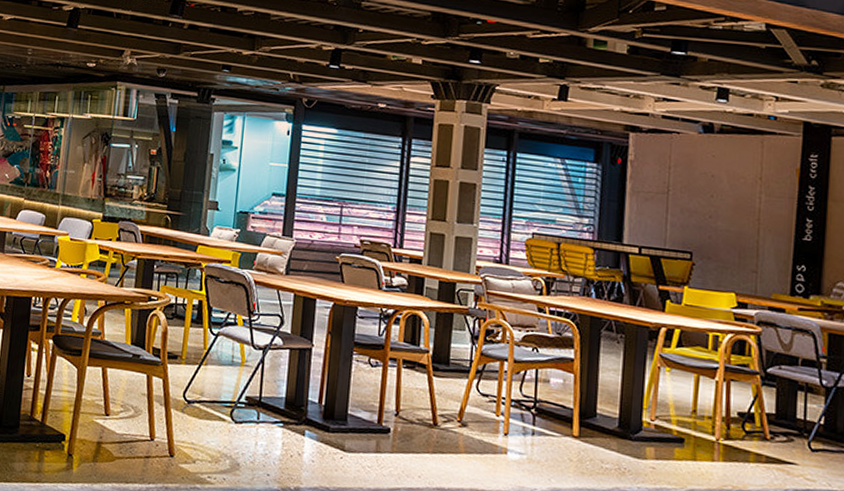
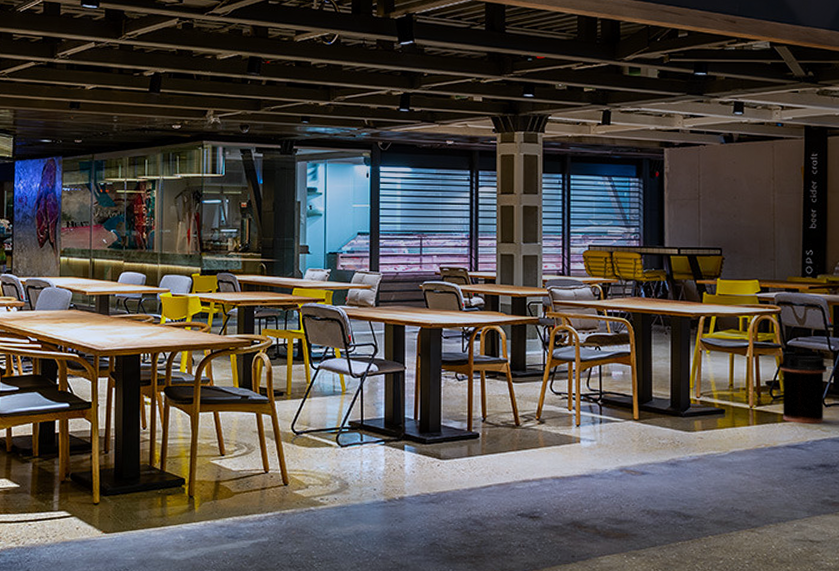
trash can: none [756,381,817,471] -> present [779,352,828,424]

